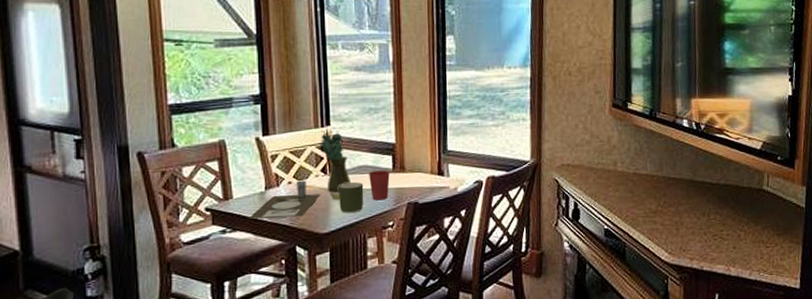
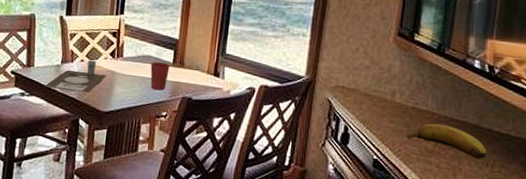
vase: present [320,131,352,201] -> none [112,19,135,84]
mug: present [338,181,364,213] -> none [121,68,145,98]
fruit: none [631,184,703,210] -> present [406,123,487,159]

